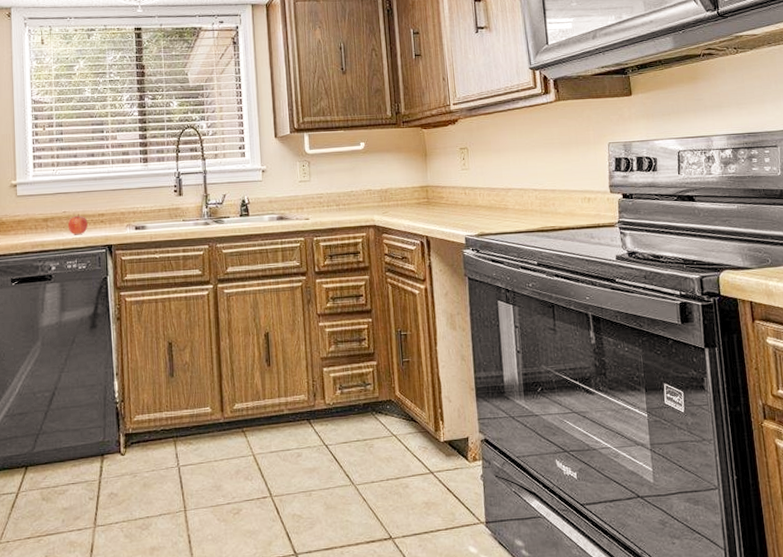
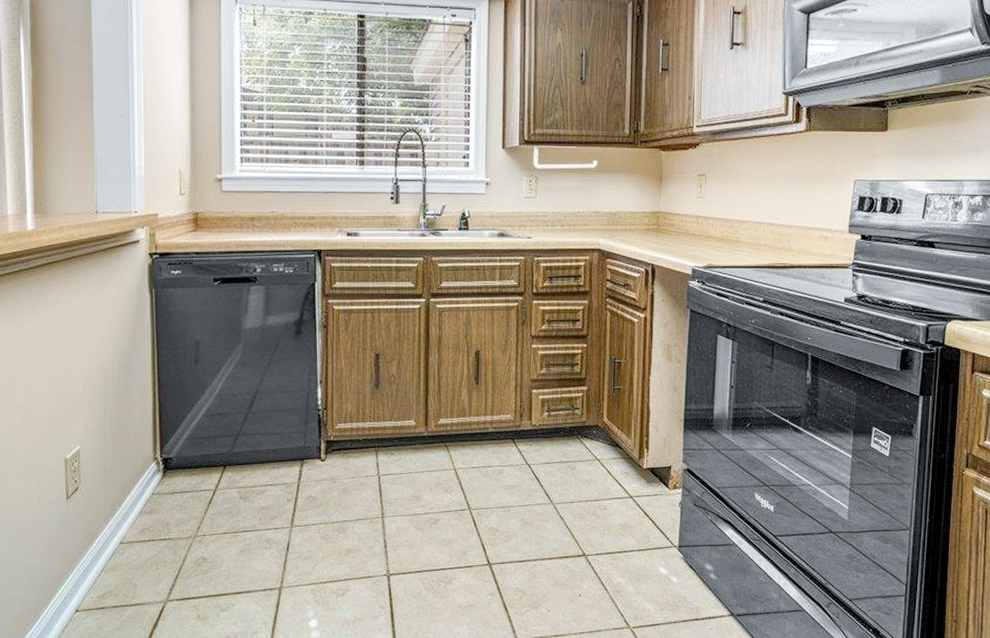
fruit: present [67,214,88,234] -> none [275,215,297,236]

